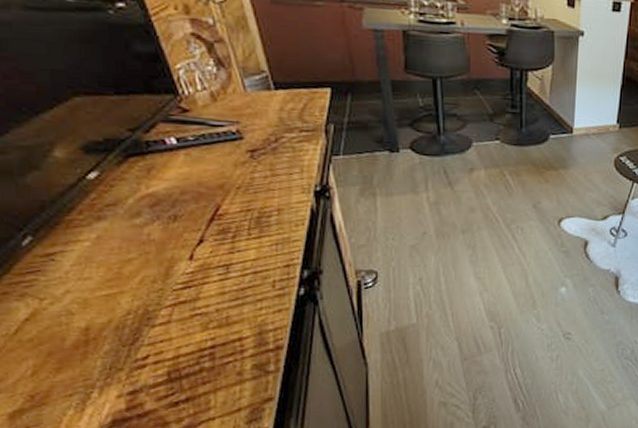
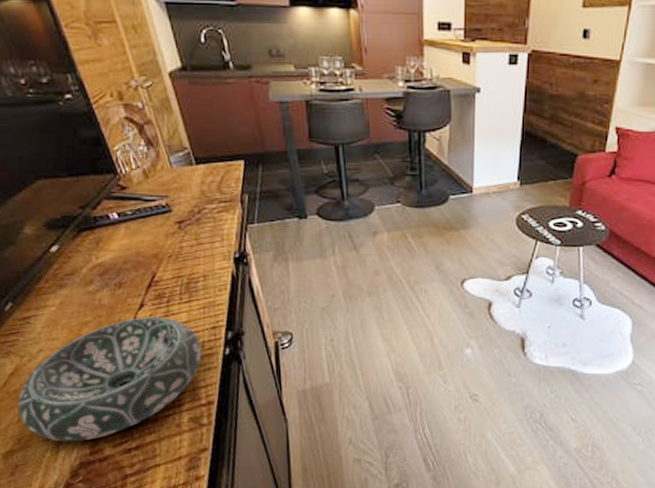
decorative bowl: none [32,254,271,397] -> present [17,317,202,442]

